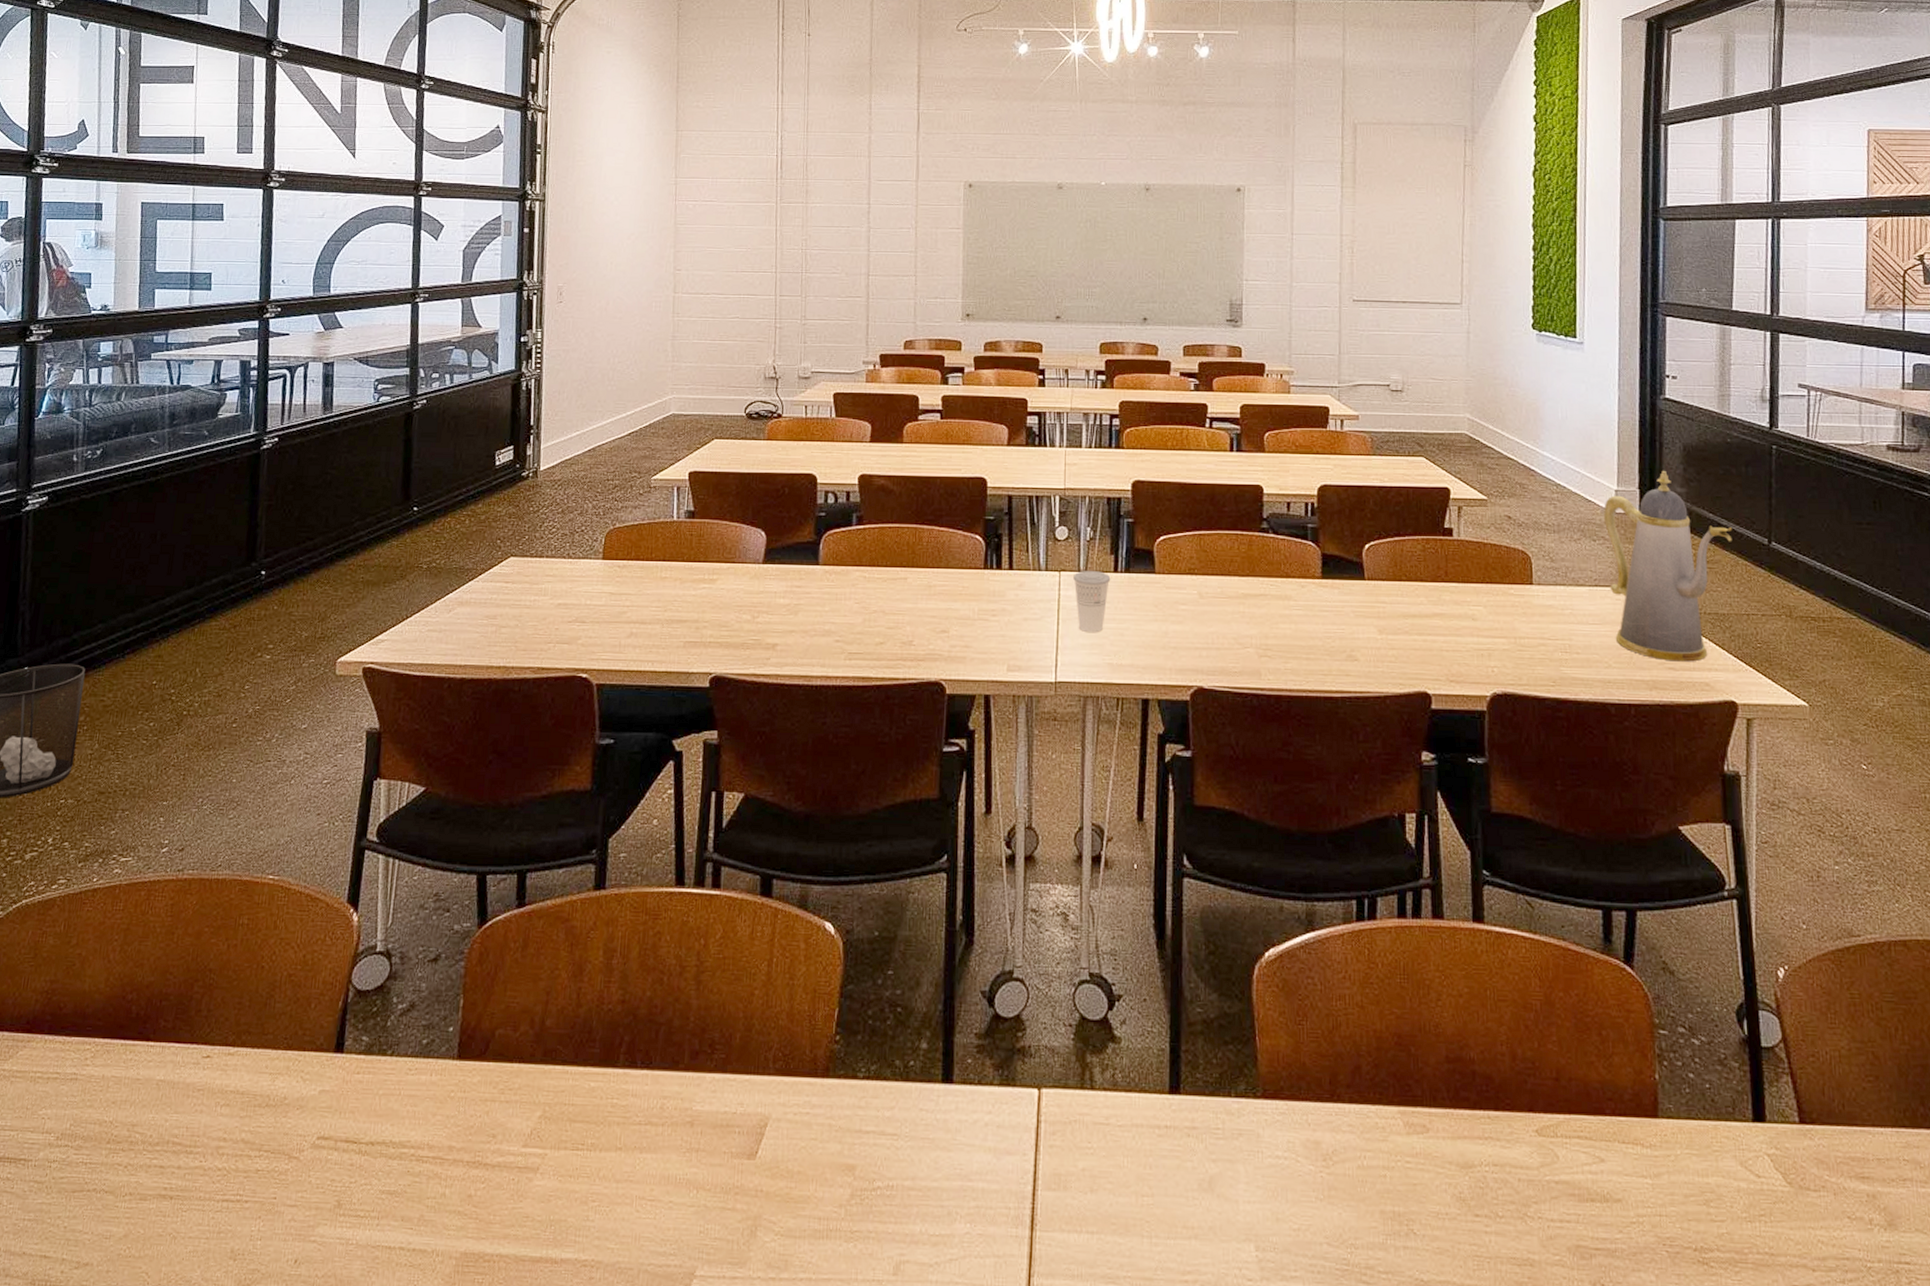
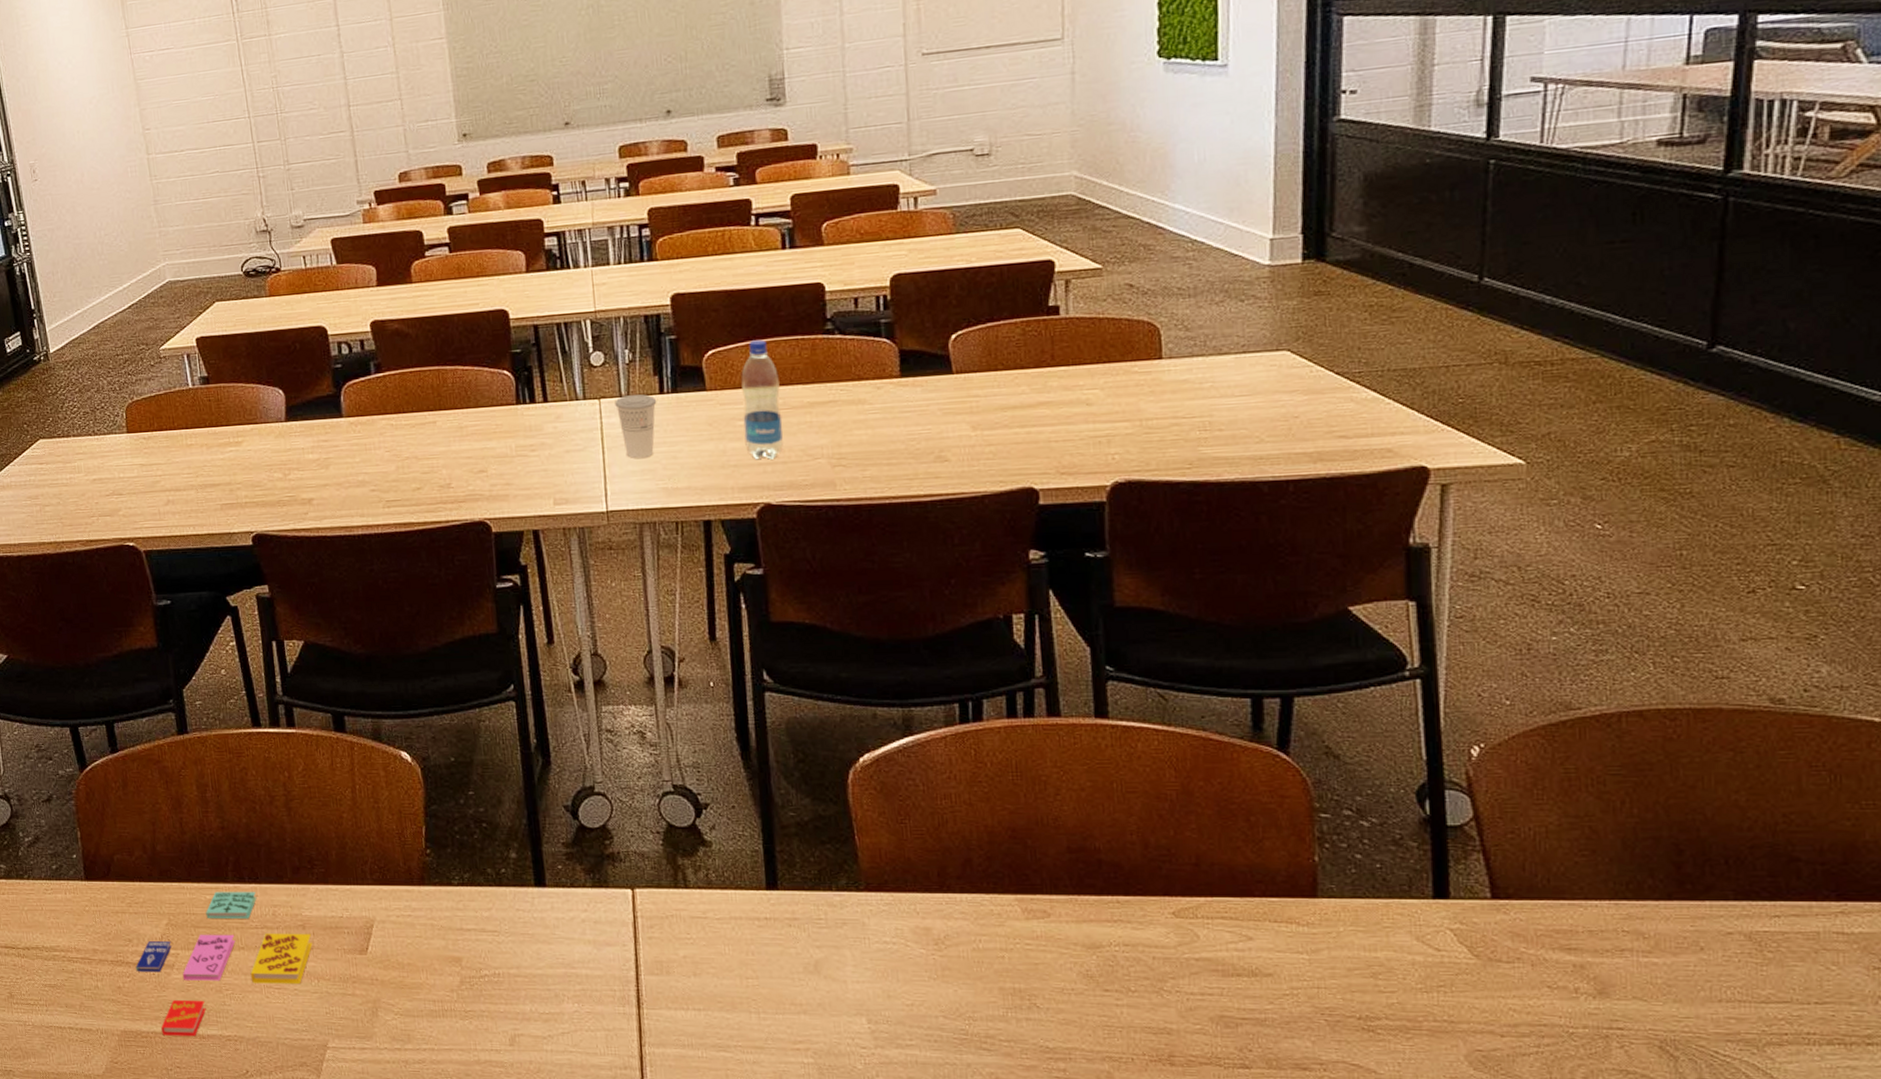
books: none [493,1078,699,1261] -> present [135,891,313,1037]
bottle: none [1185,531,1219,645] -> present [741,340,783,460]
coffee pot: present [1604,471,1733,662] -> none [1255,209,1429,429]

